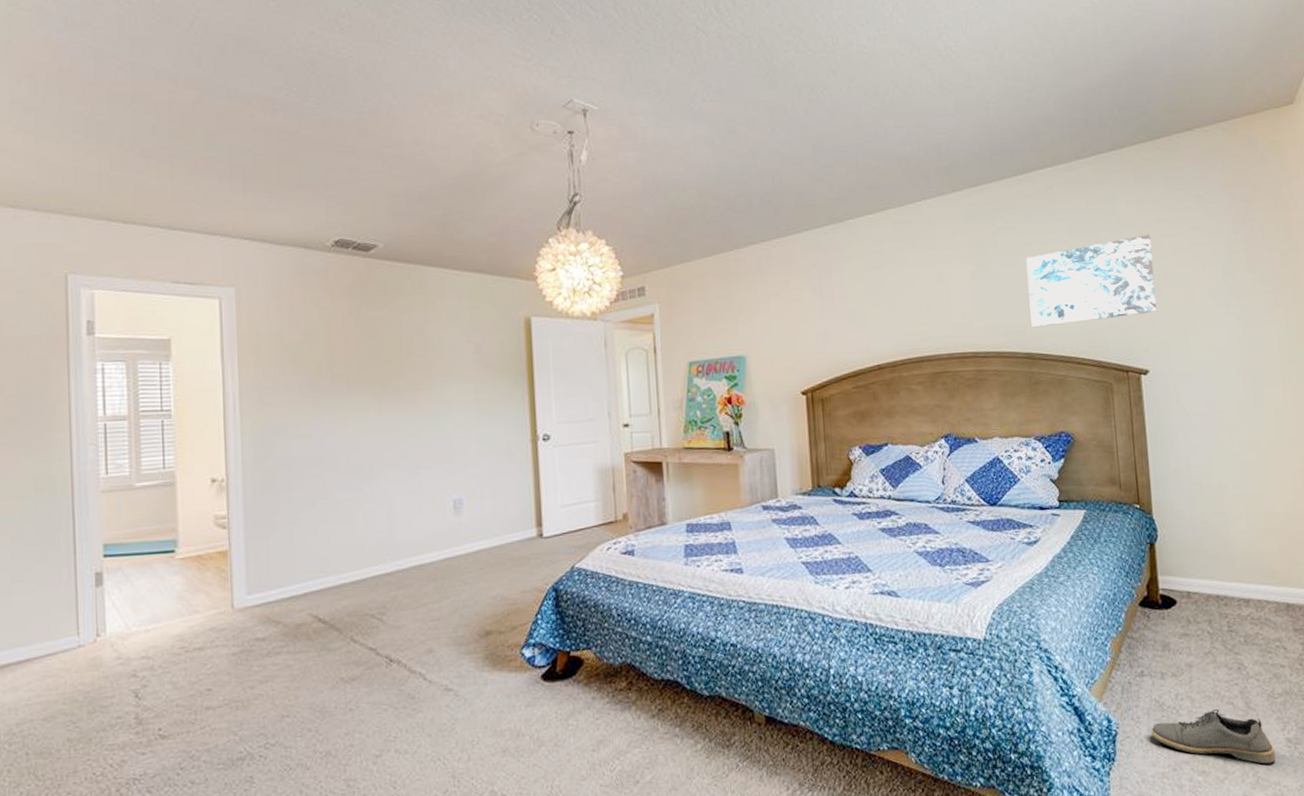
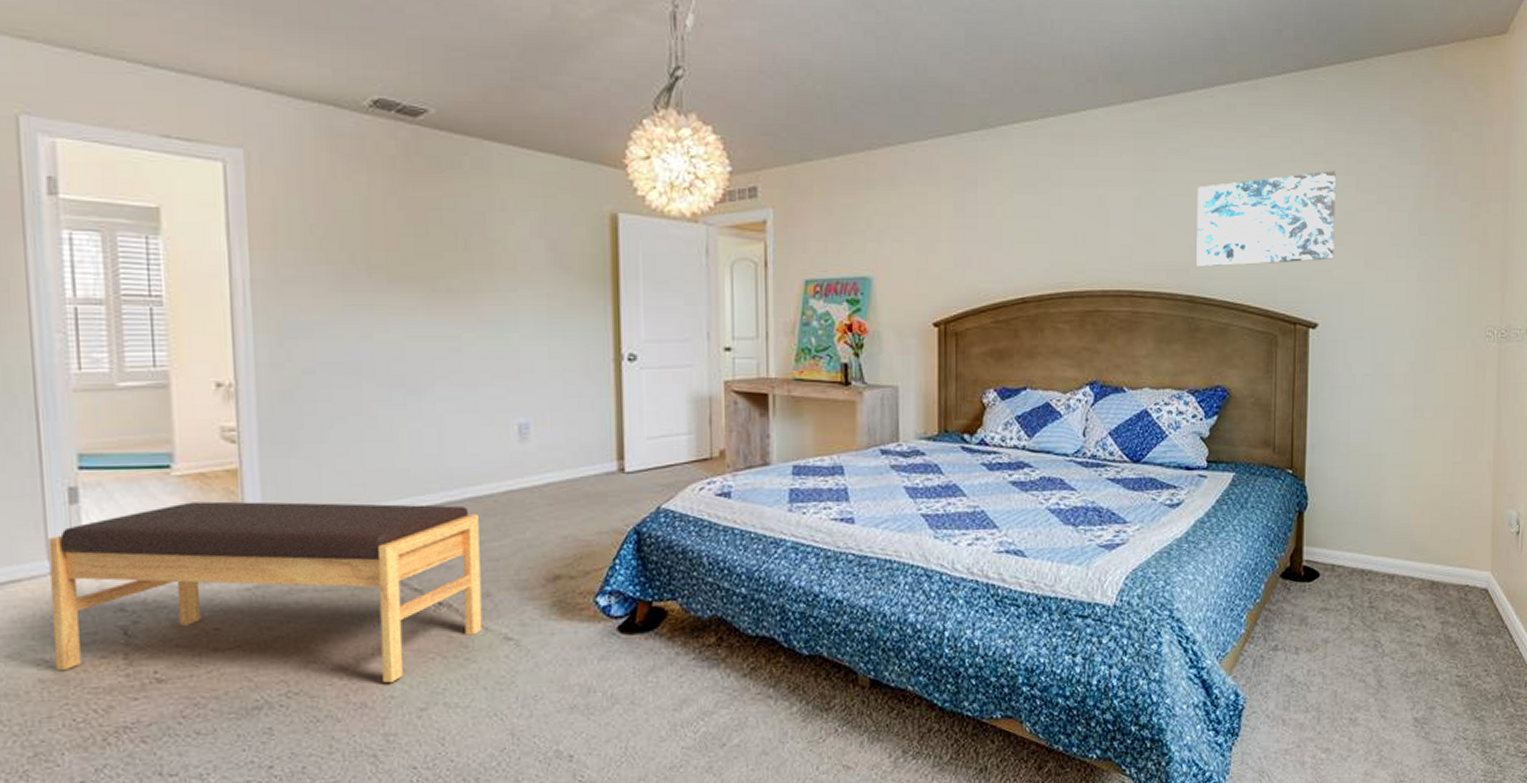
bench: none [79,573,427,733] -> present [48,501,483,683]
shoe: present [1151,709,1277,764] -> none [1279,687,1402,743]

